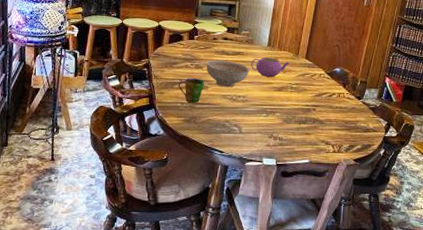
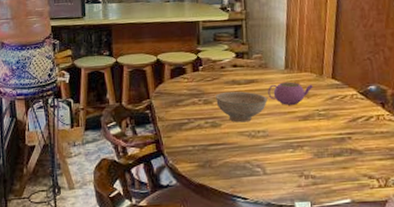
cup: present [179,78,205,104] -> none [187,115,217,146]

